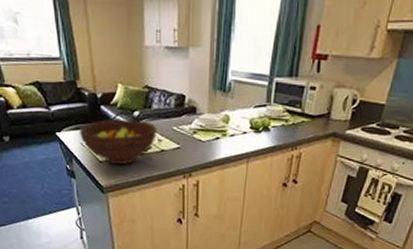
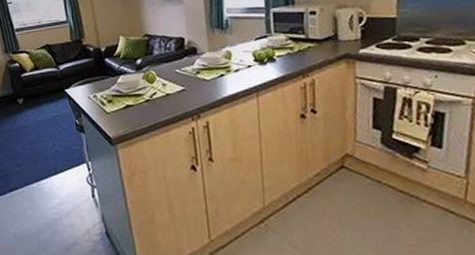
fruit bowl: present [80,119,157,165] -> none [87,67,160,115]

